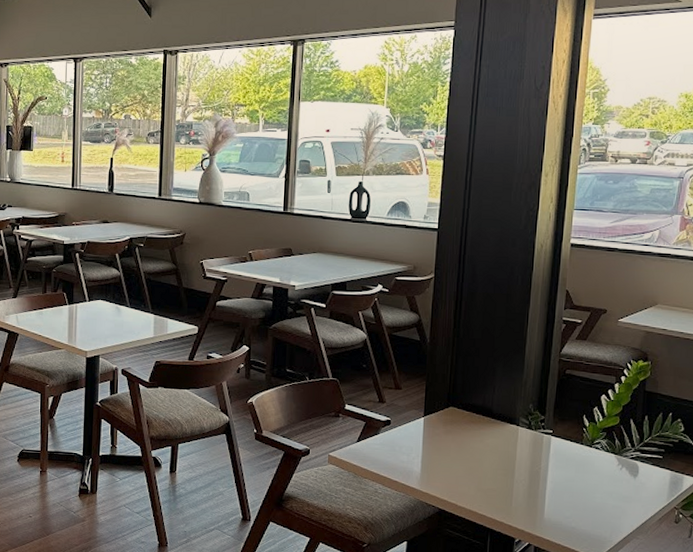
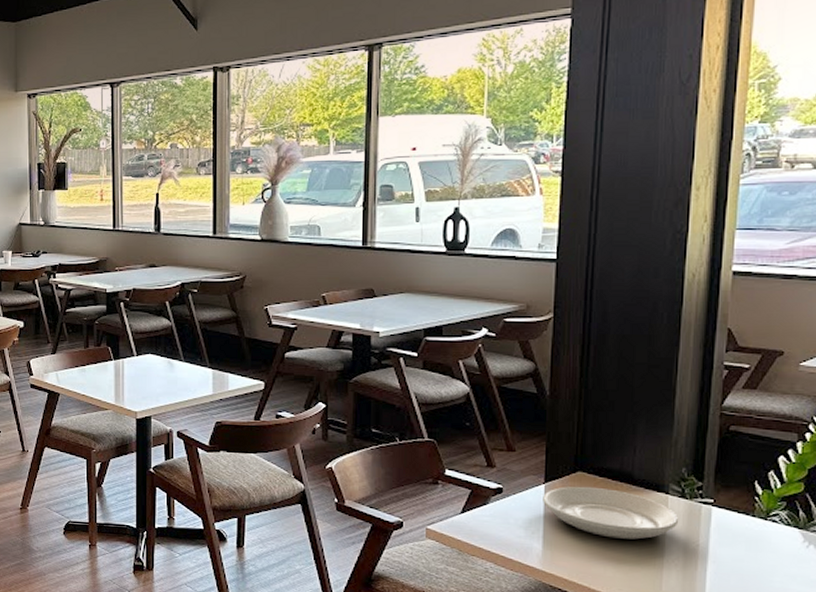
plate: none [422,419,527,464] -> present [543,486,679,540]

